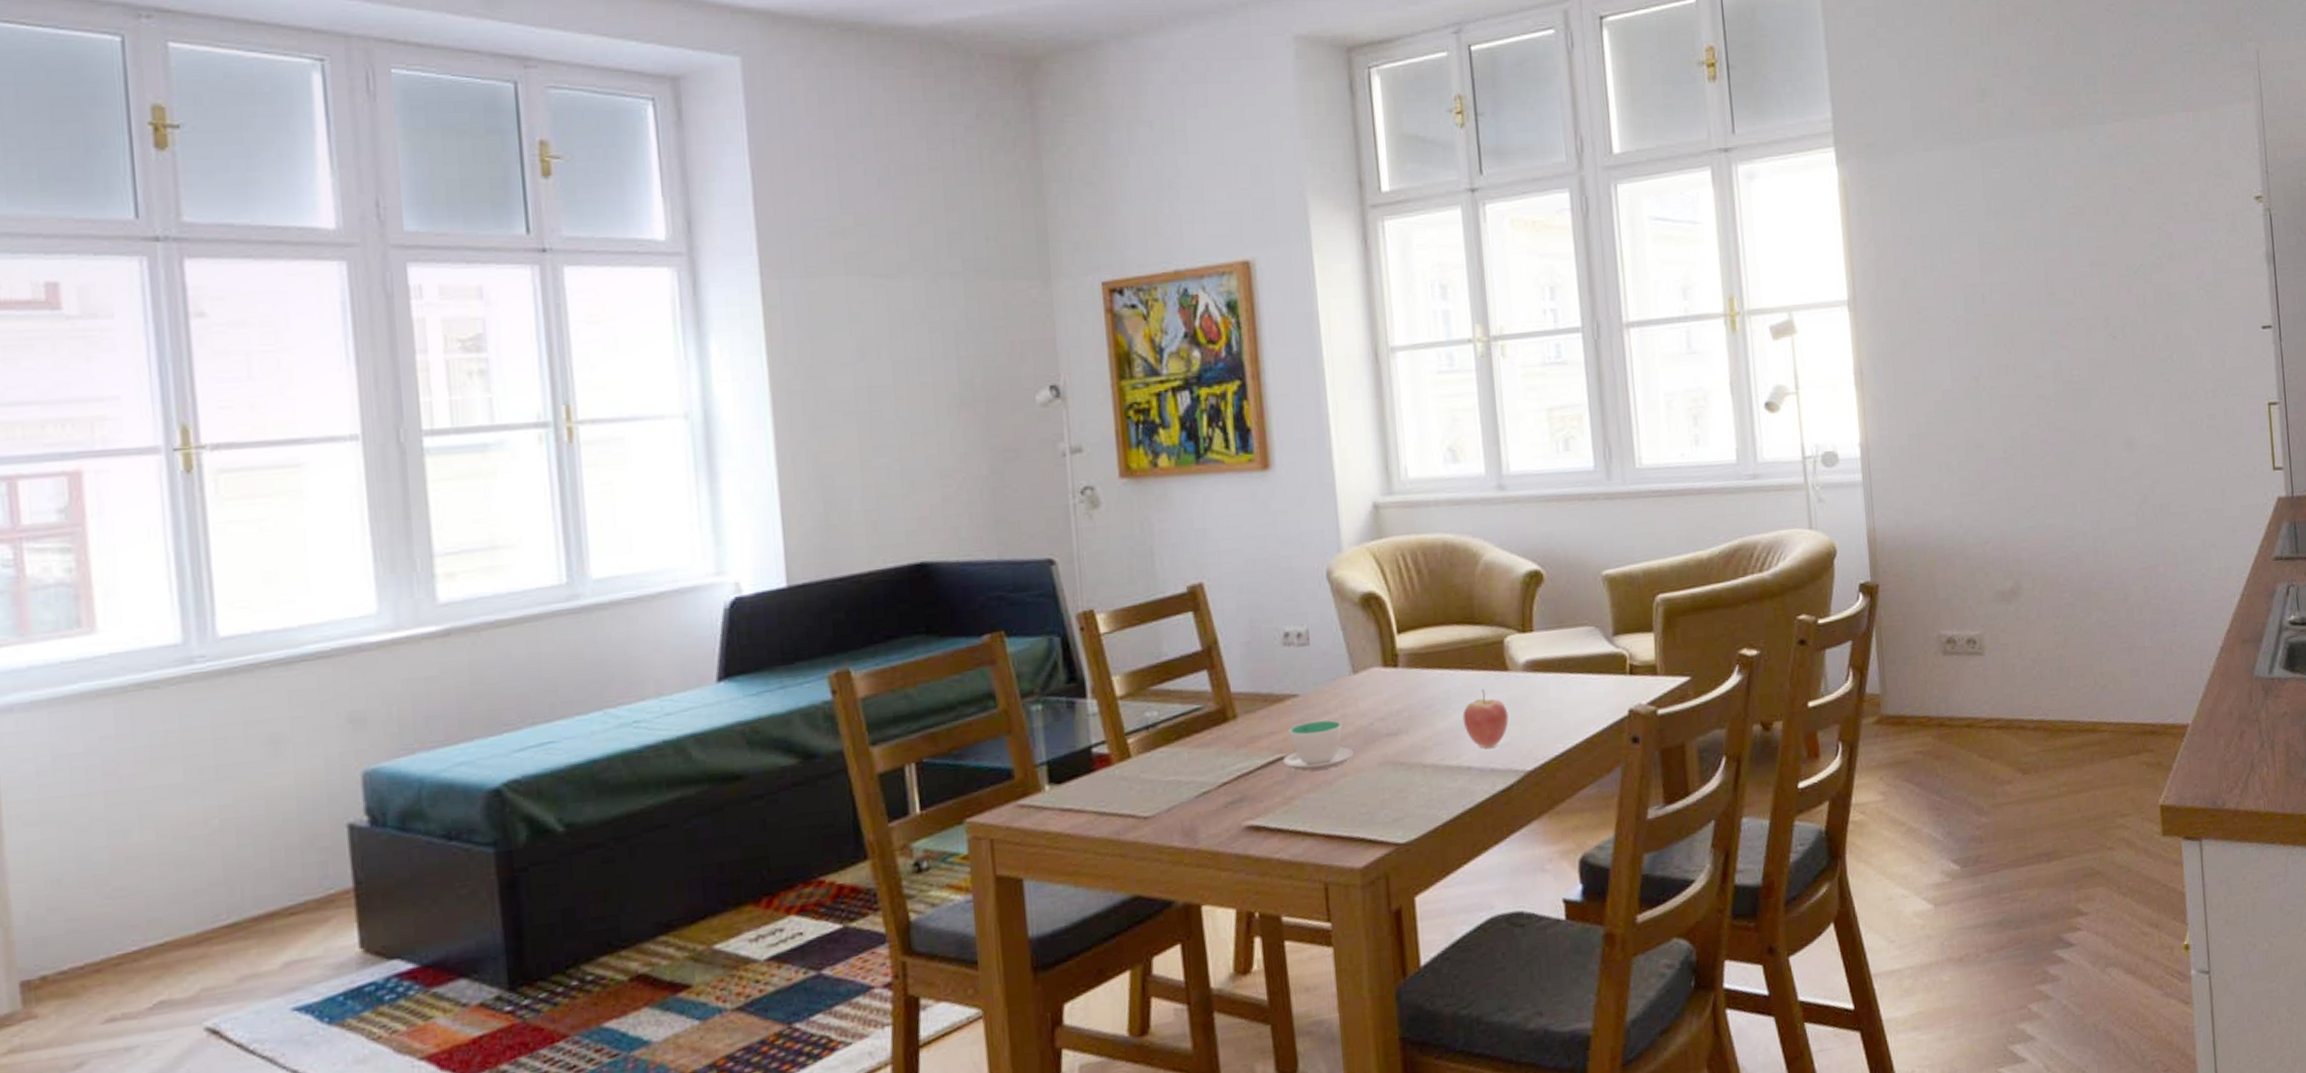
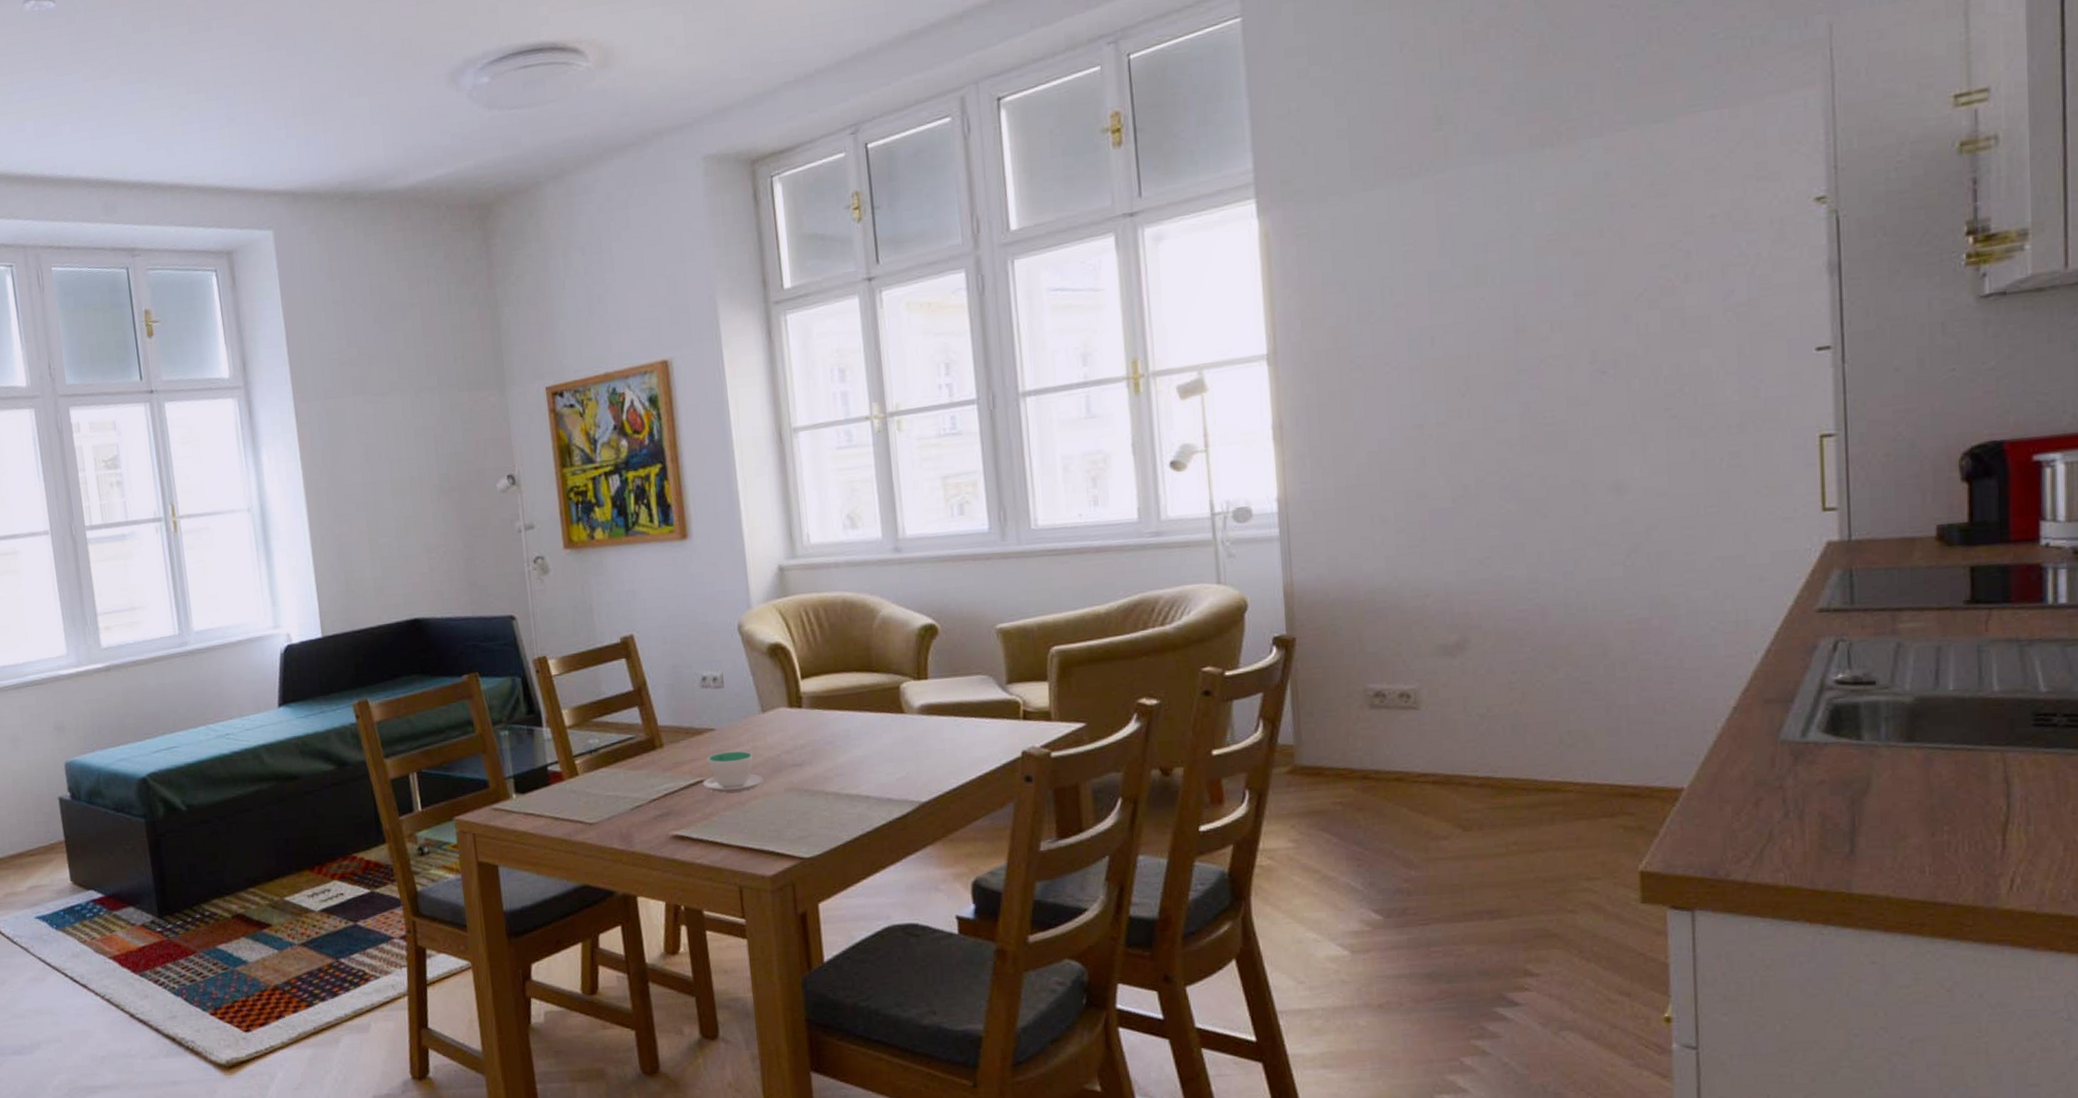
fruit: present [1462,689,1509,748] -> none [861,729,904,781]

